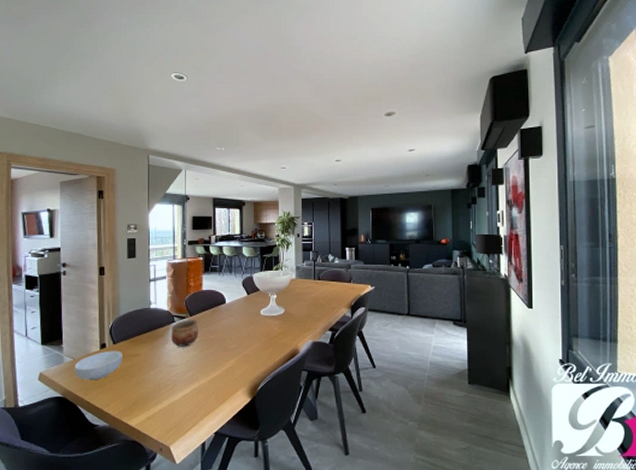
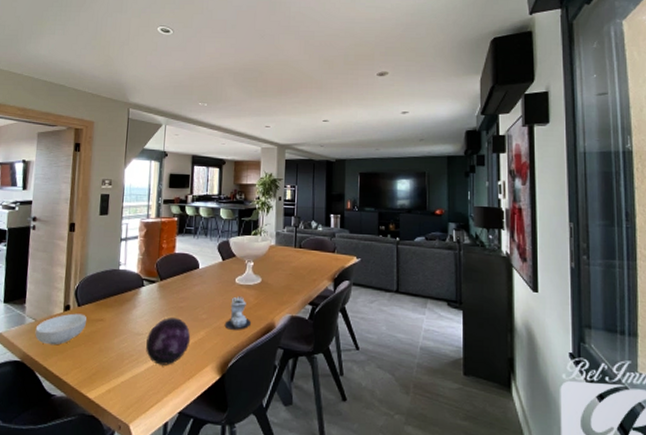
bowl: present [170,319,198,347] -> none [138,283,168,314]
decorative orb: none [181,349,222,392] -> present [146,318,191,365]
candle: none [252,326,278,357] -> present [224,296,252,330]

